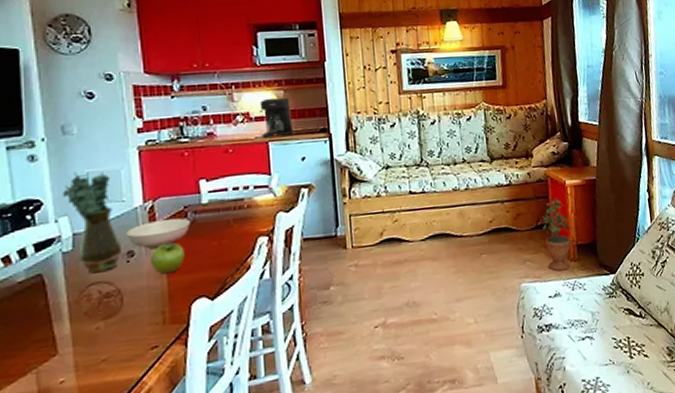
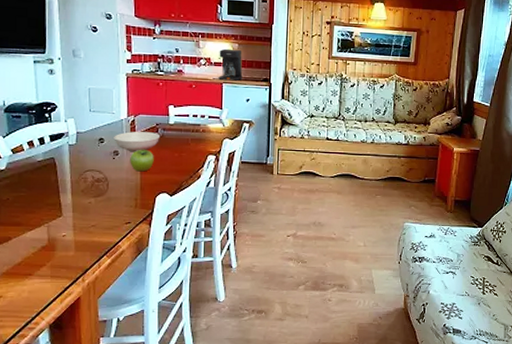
vase: present [63,171,121,274] -> none [71,87,110,163]
potted plant: present [539,196,571,272] -> none [427,159,451,218]

